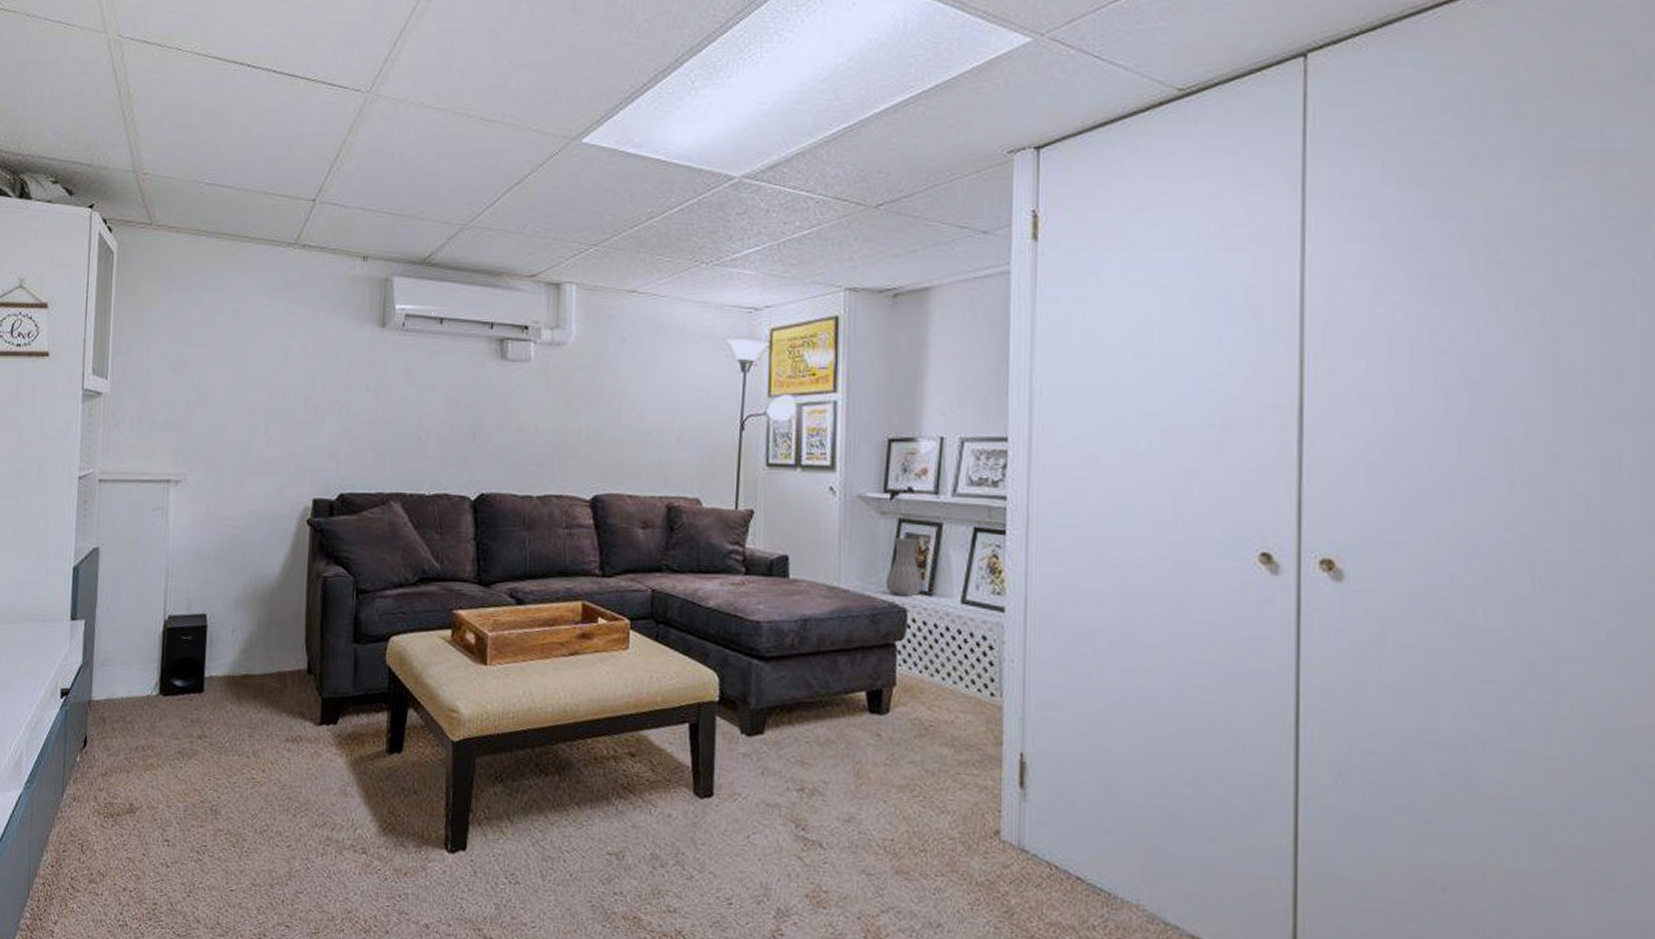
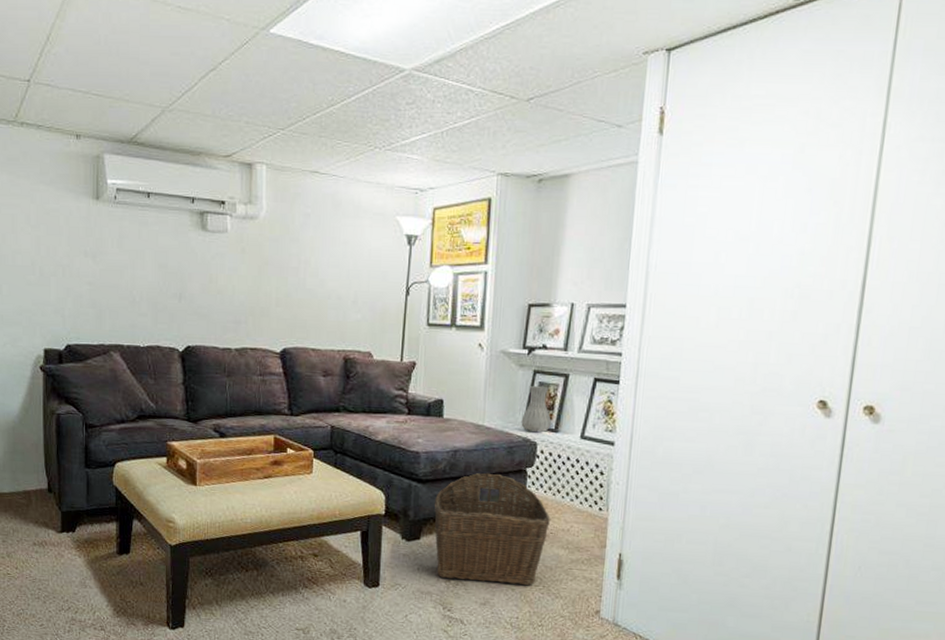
wicker basket: none [780,647,929,797] -> present [434,473,550,586]

